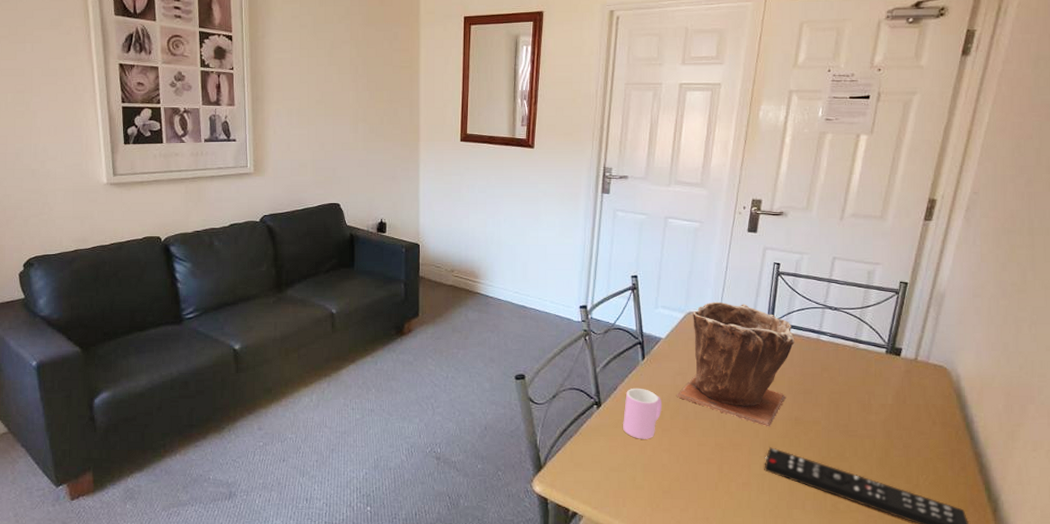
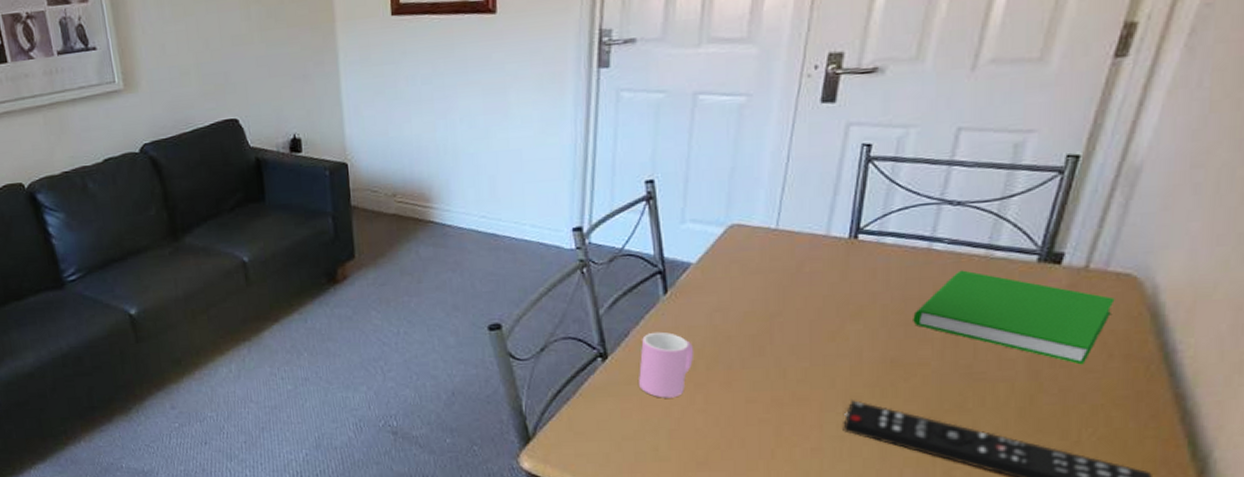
plant pot: present [677,301,795,427] -> none [715,206,893,374]
book: none [809,356,934,428] -> present [913,270,1115,365]

